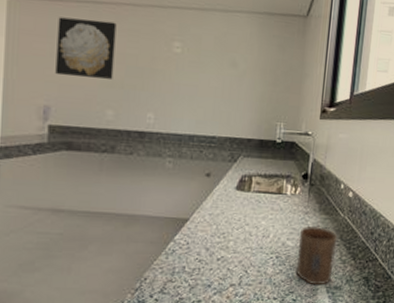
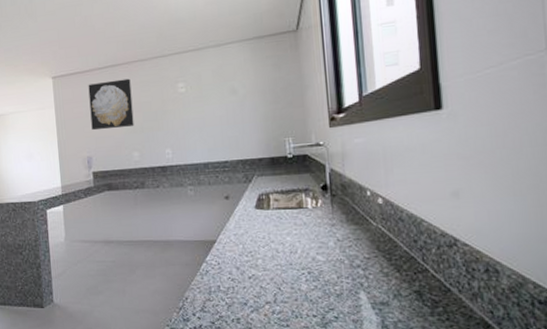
cup: present [296,226,337,285] -> none [328,237,375,301]

